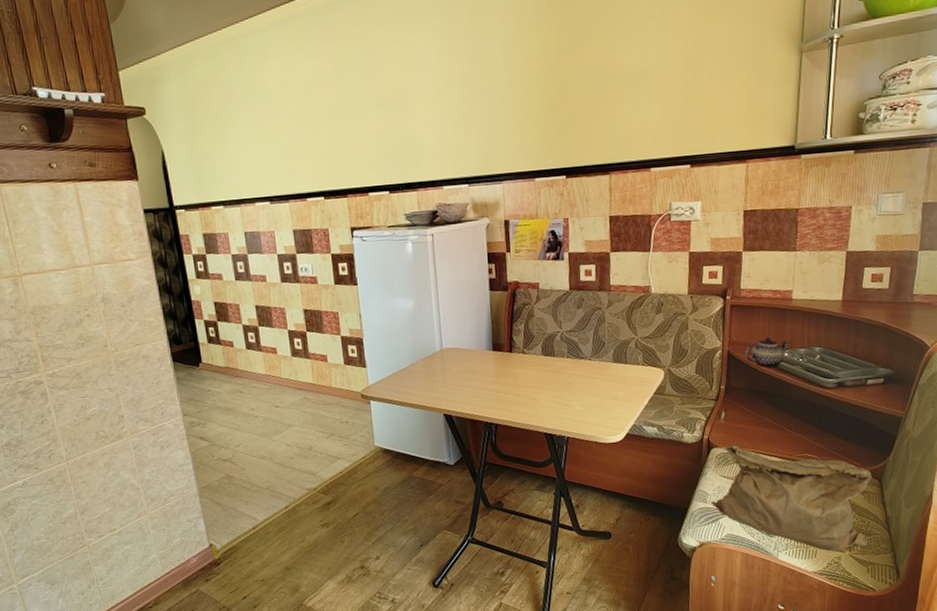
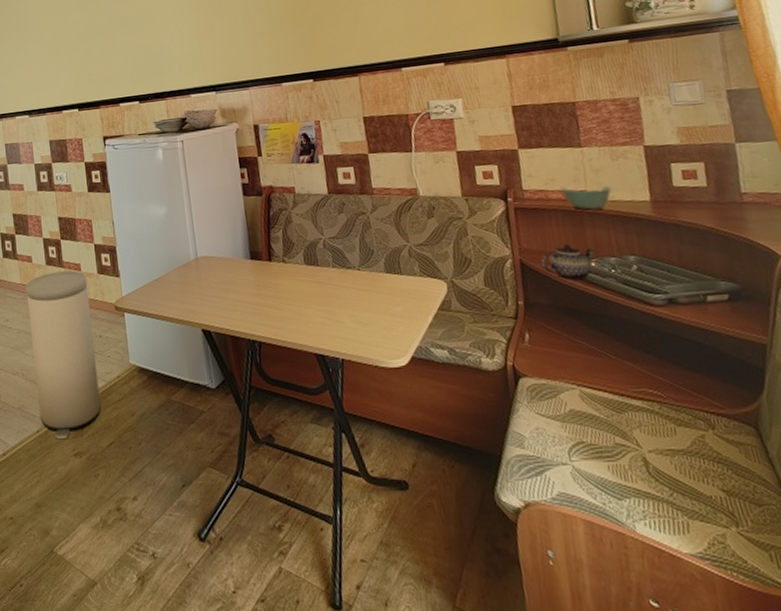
pedal bin: none [271,361,347,514] -> present [26,270,101,440]
bag: present [711,445,872,552] -> none [530,375,763,527]
bowl: none [771,284,814,308] -> present [559,184,613,211]

